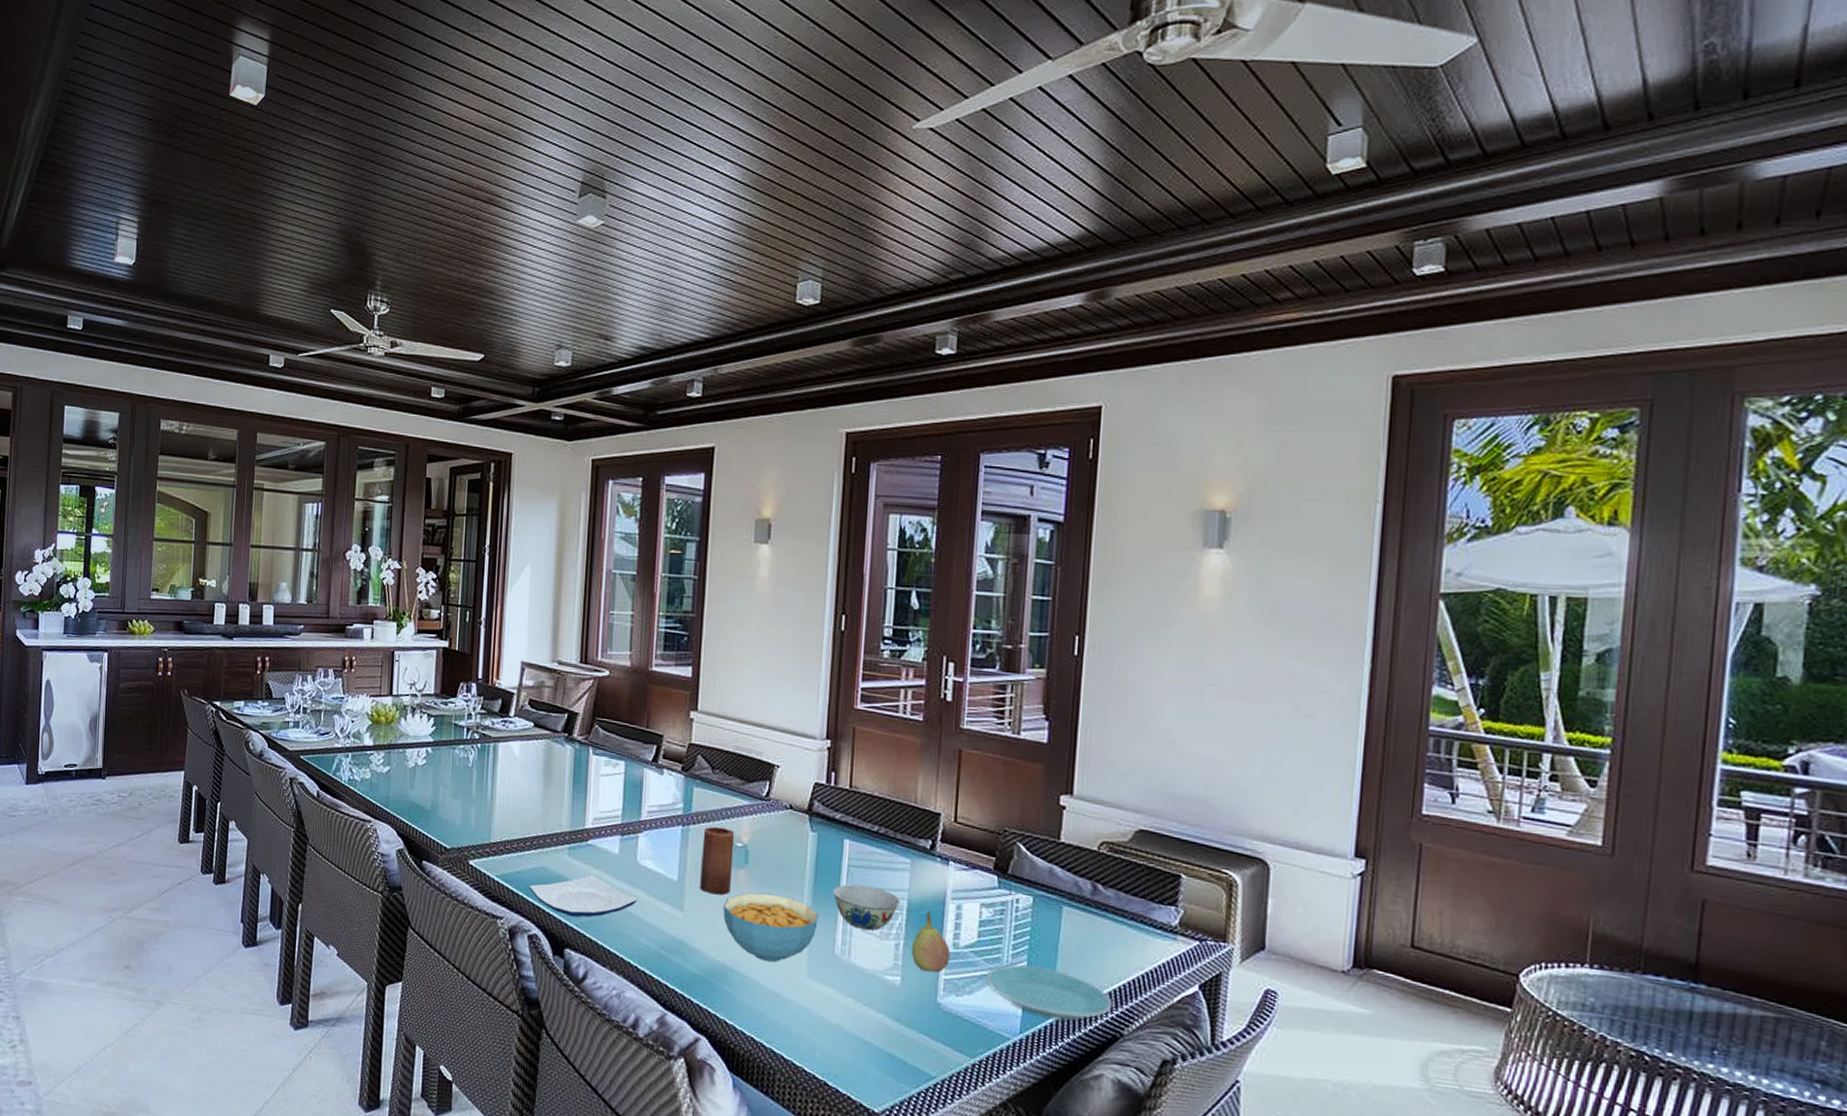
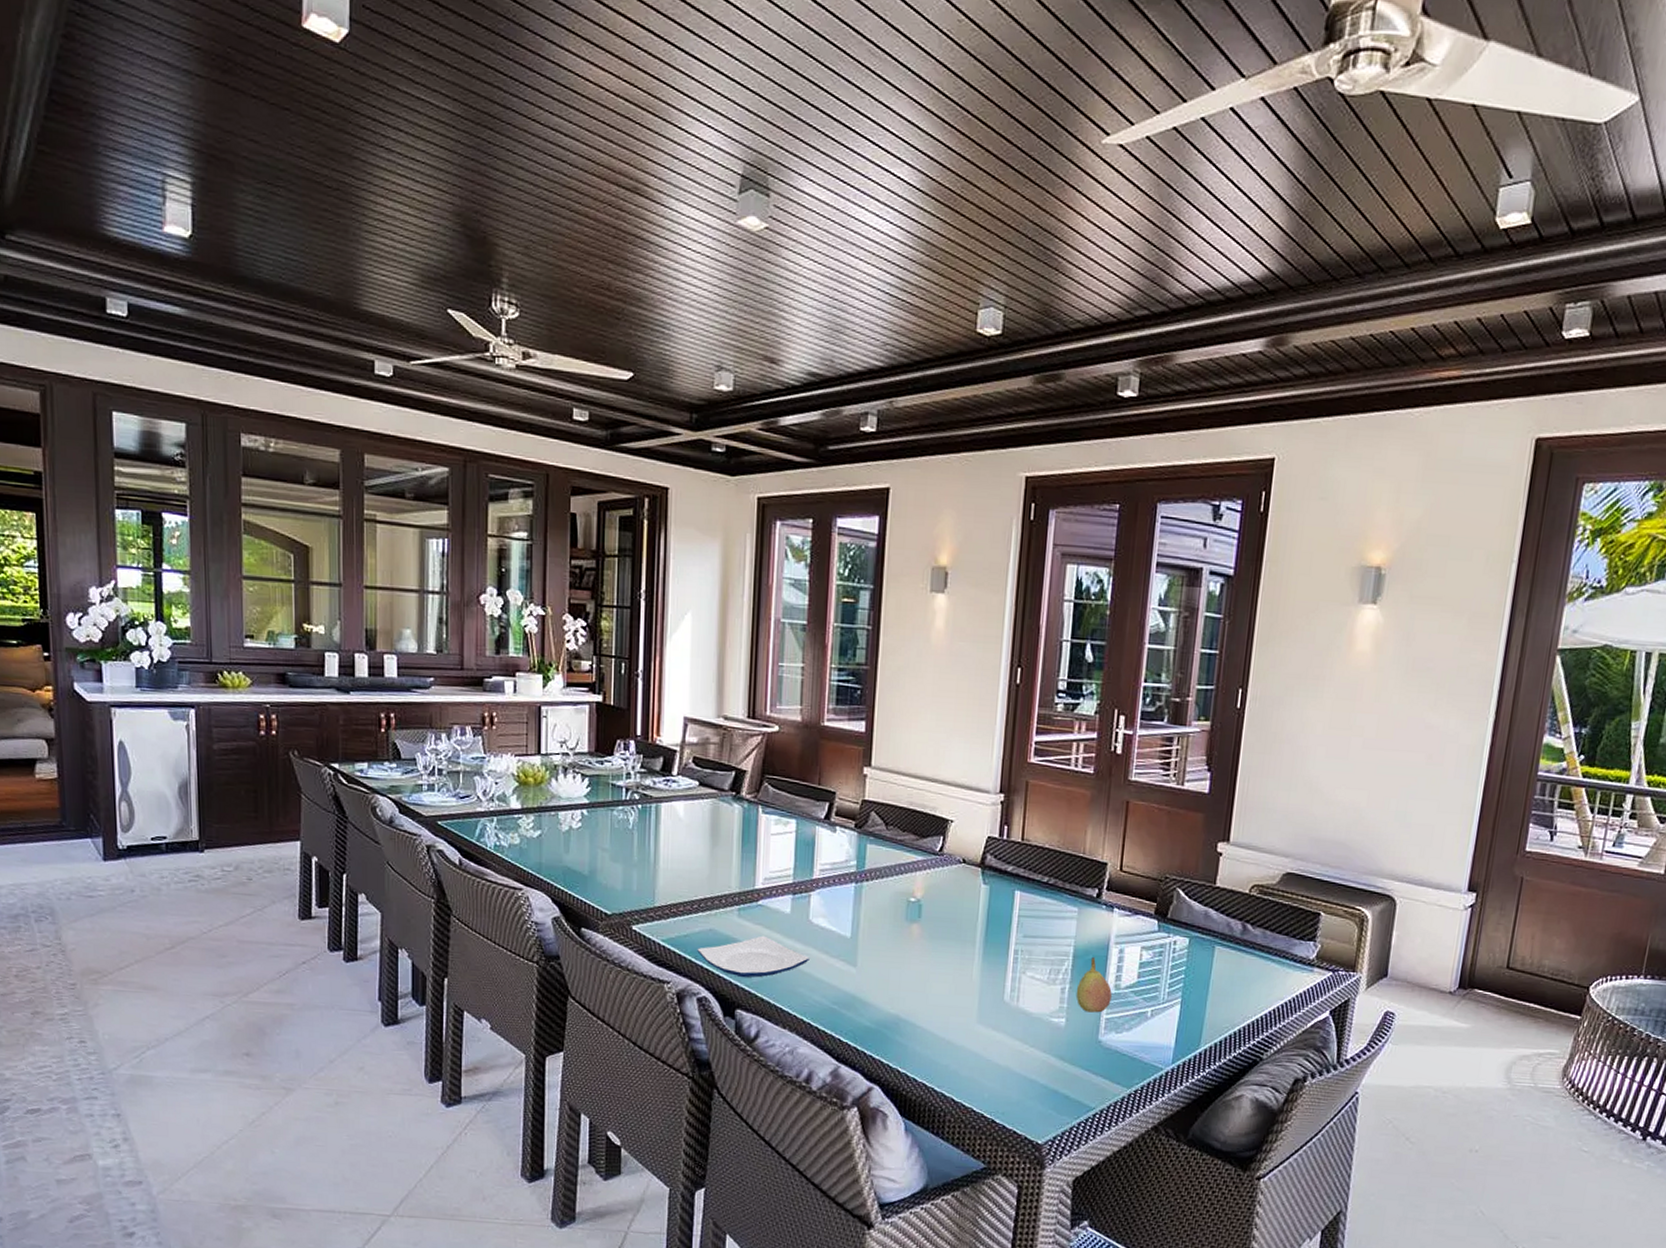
candle: present [700,826,735,895] -> none [873,882,908,950]
cereal bowl: present [723,893,819,963] -> none [896,946,990,1012]
bowl: present [832,884,900,930] -> none [1003,933,1067,976]
plate: present [986,964,1113,1021] -> none [1143,1001,1255,1049]

